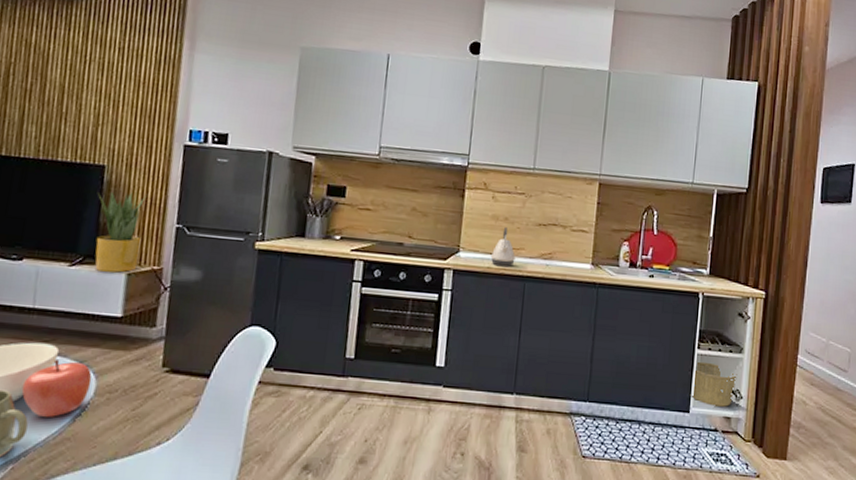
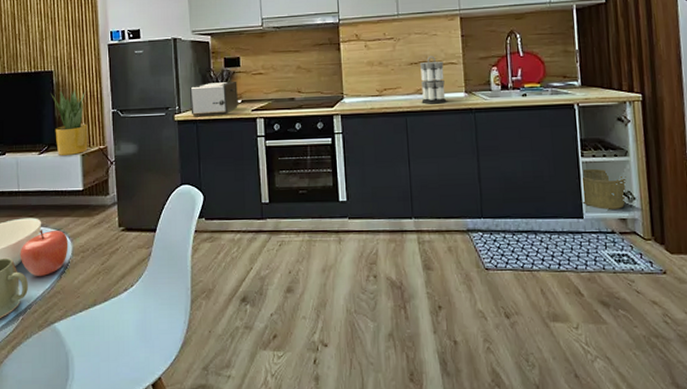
toaster: none [276,210,339,251] -> present [189,80,238,117]
kettle: present [490,227,516,267] -> none [371,71,394,106]
spice rack: none [544,219,574,273] -> present [420,56,447,104]

